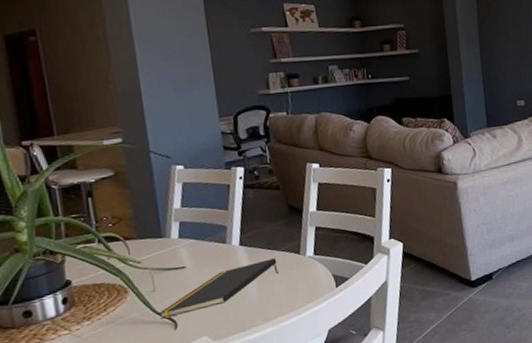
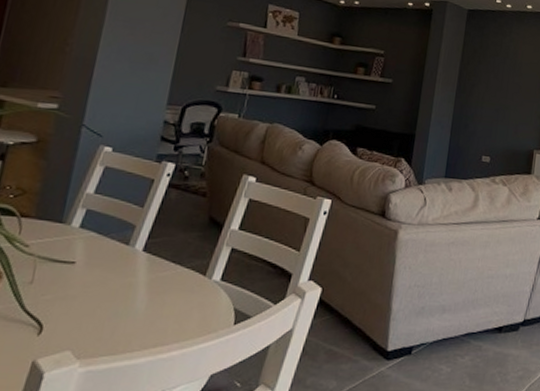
notepad: present [158,258,278,319] -> none [26,274,178,319]

